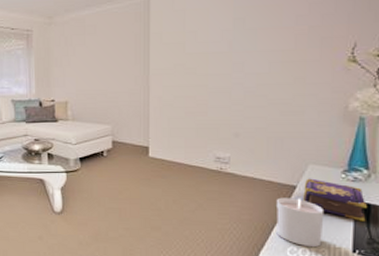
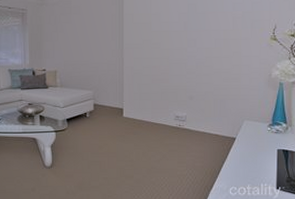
candle: present [275,197,325,248] -> none [221,147,256,187]
book: present [303,178,367,222] -> none [241,131,286,164]

